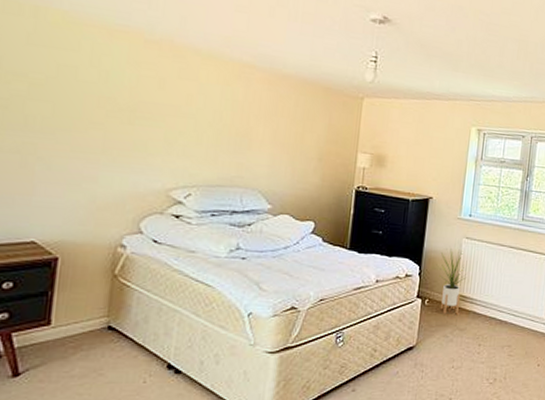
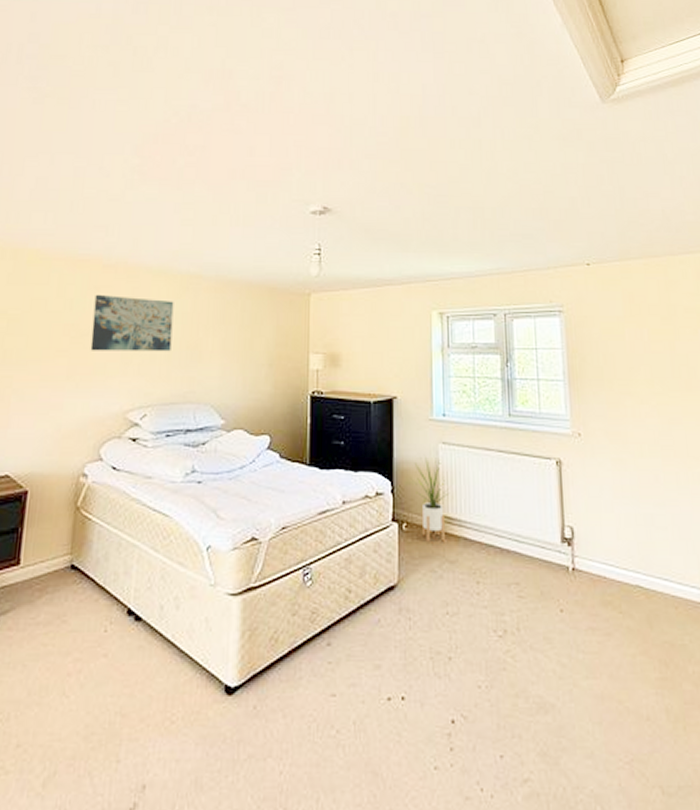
wall art: none [129,69,224,137] -> present [90,294,174,352]

